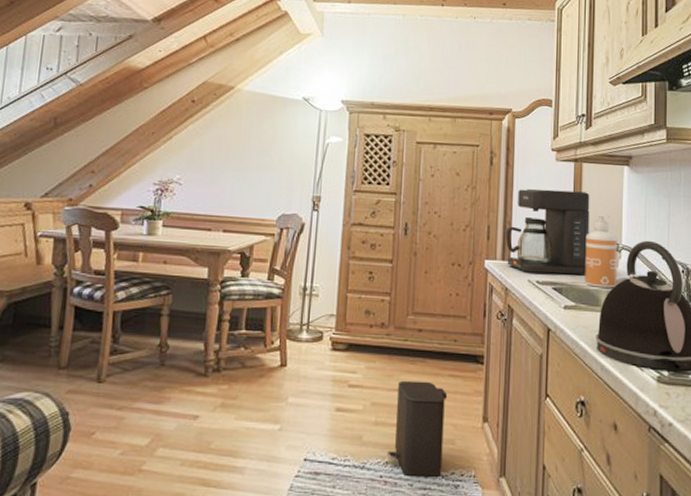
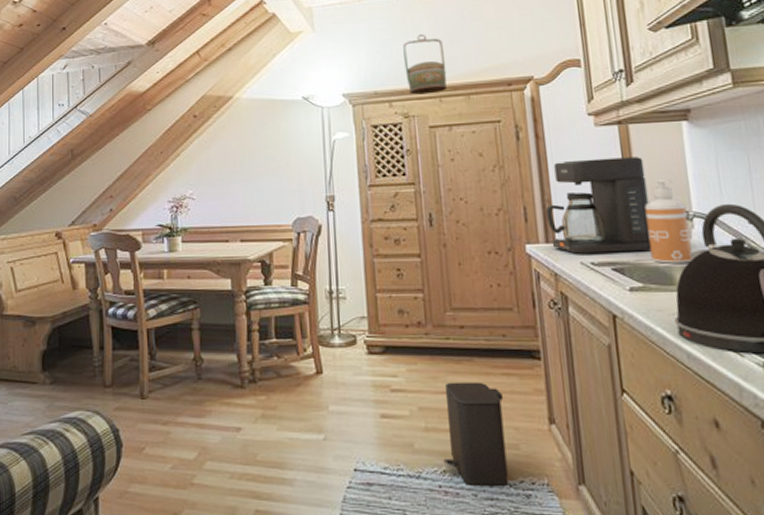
decorative basket: none [402,55,439,112] -> present [403,34,447,95]

